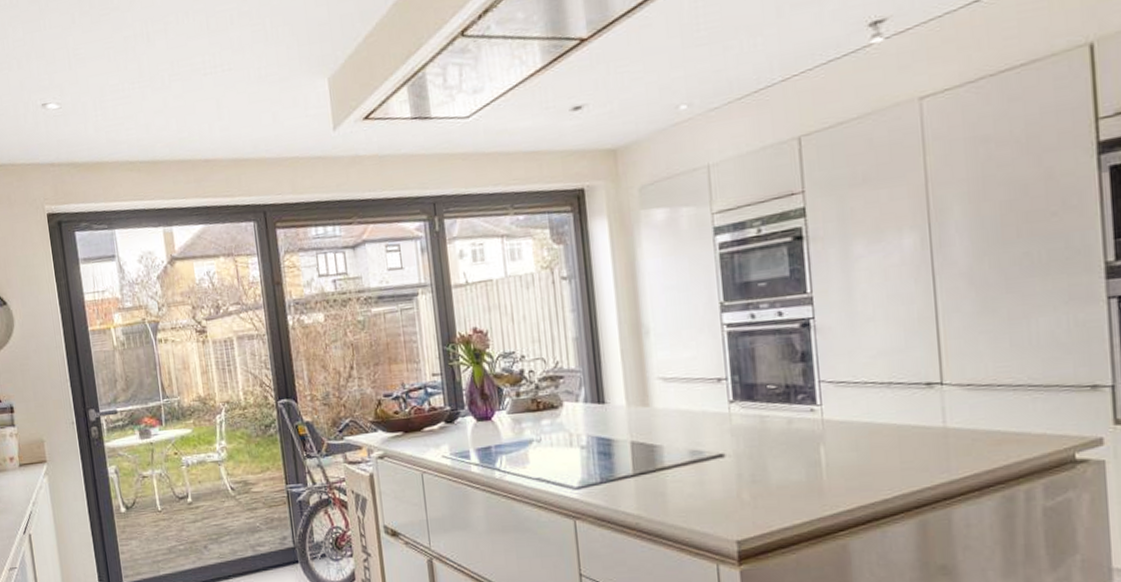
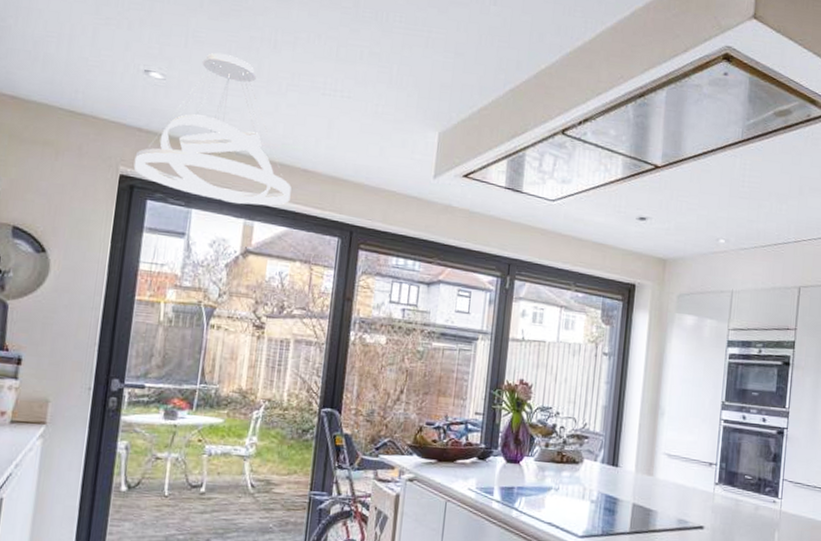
pendant light: none [54,63,199,215] -> present [133,52,292,206]

